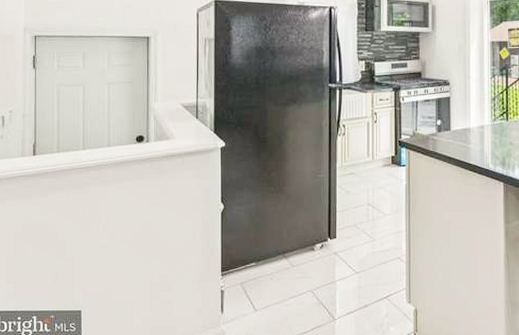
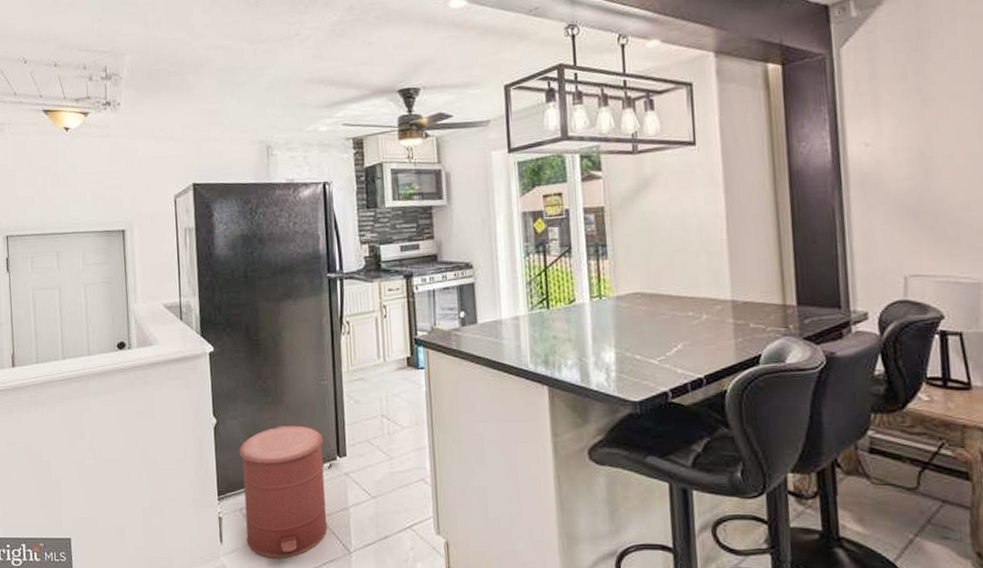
trash can: none [243,212,318,325] -> present [239,425,328,558]

